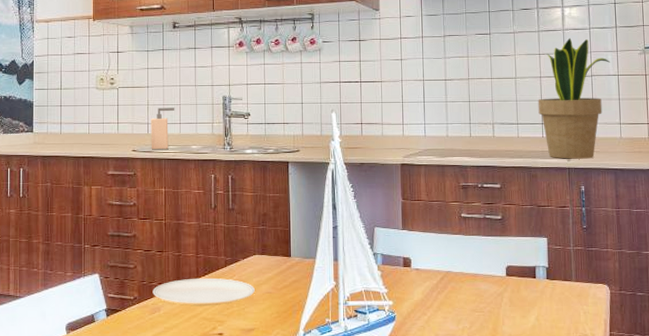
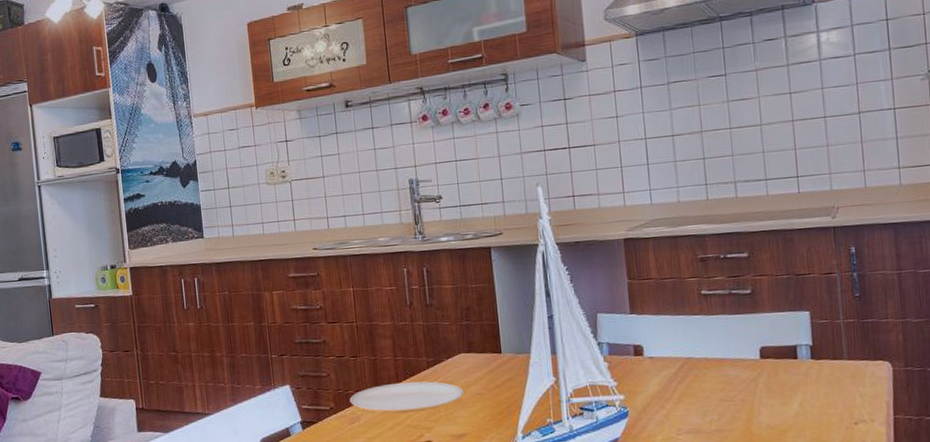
soap dispenser: present [151,107,175,150] -> none [330,197,356,246]
potted plant: present [538,37,611,159] -> none [790,68,884,217]

